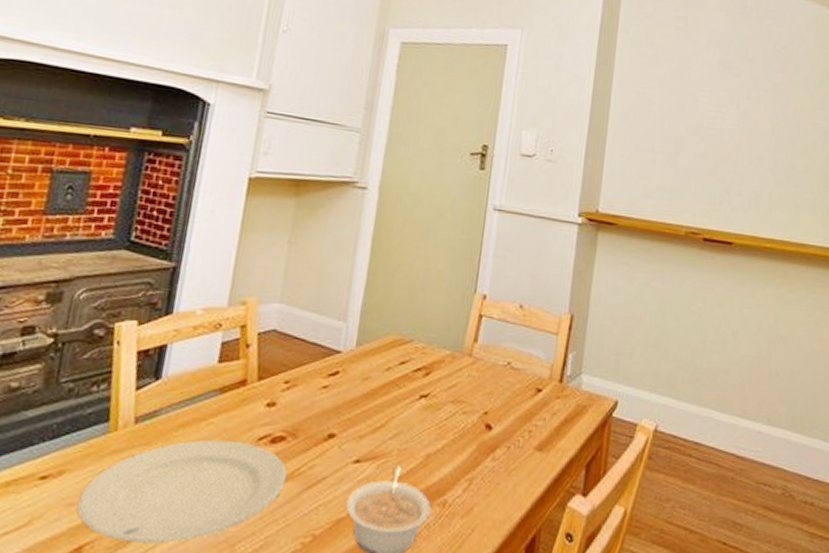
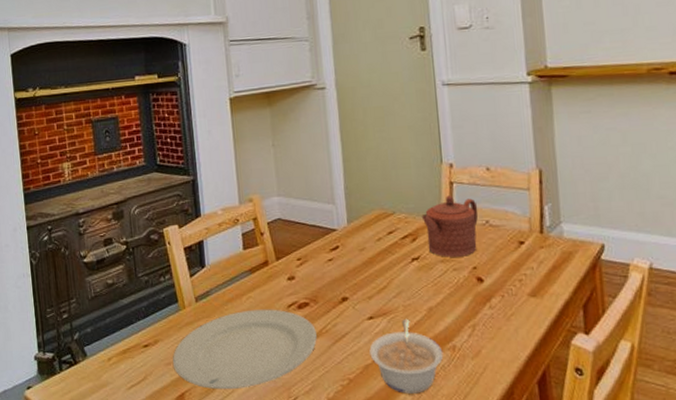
teapot: none [440,329,503,399] -> present [421,195,479,257]

